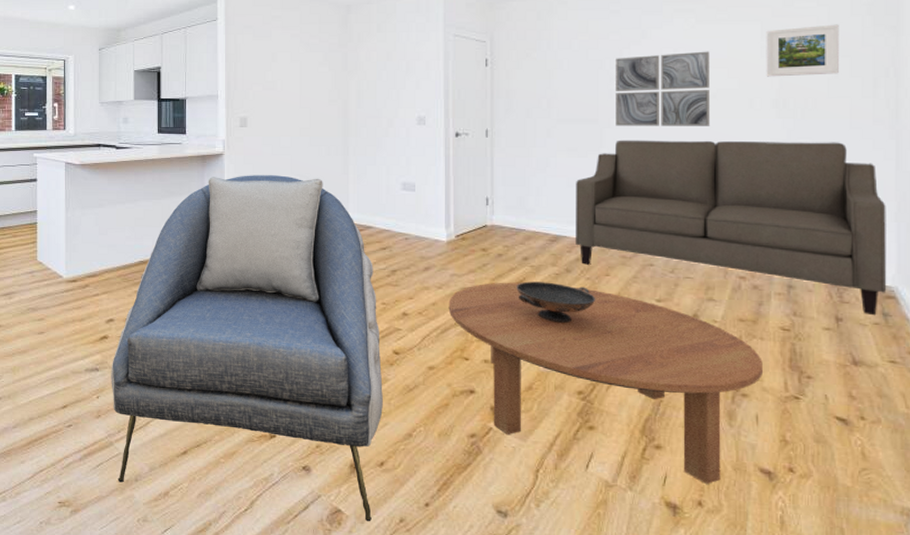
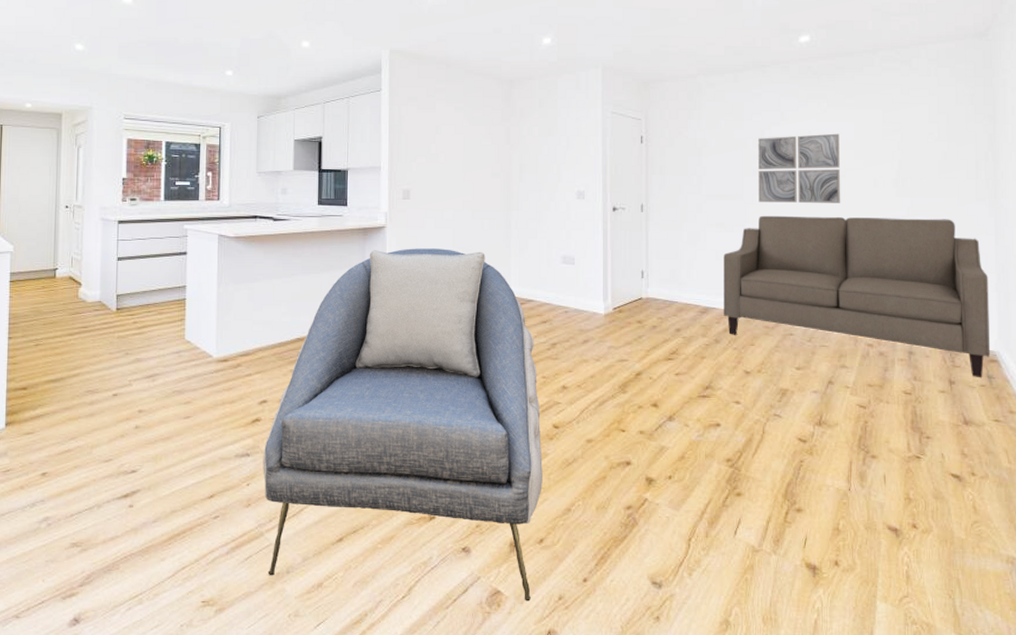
coffee table: present [448,282,763,484] -> none [606,353,889,544]
decorative bowl: present [516,281,596,324] -> none [670,352,743,393]
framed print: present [766,24,839,77] -> none [887,112,947,159]

